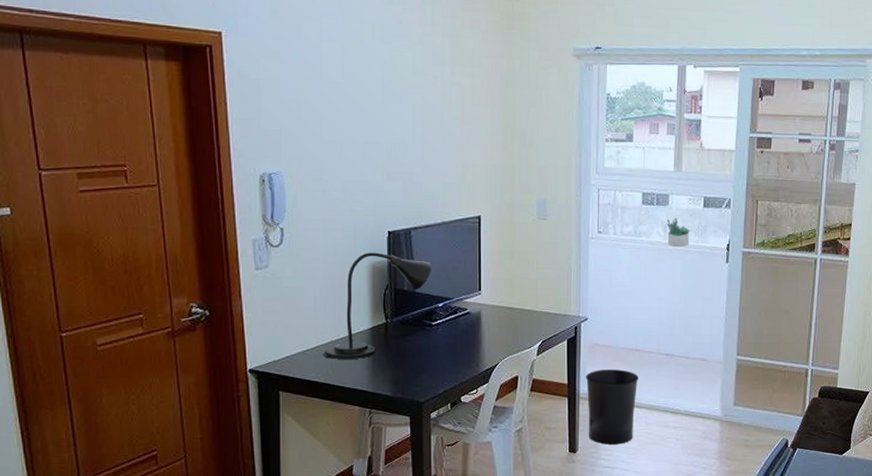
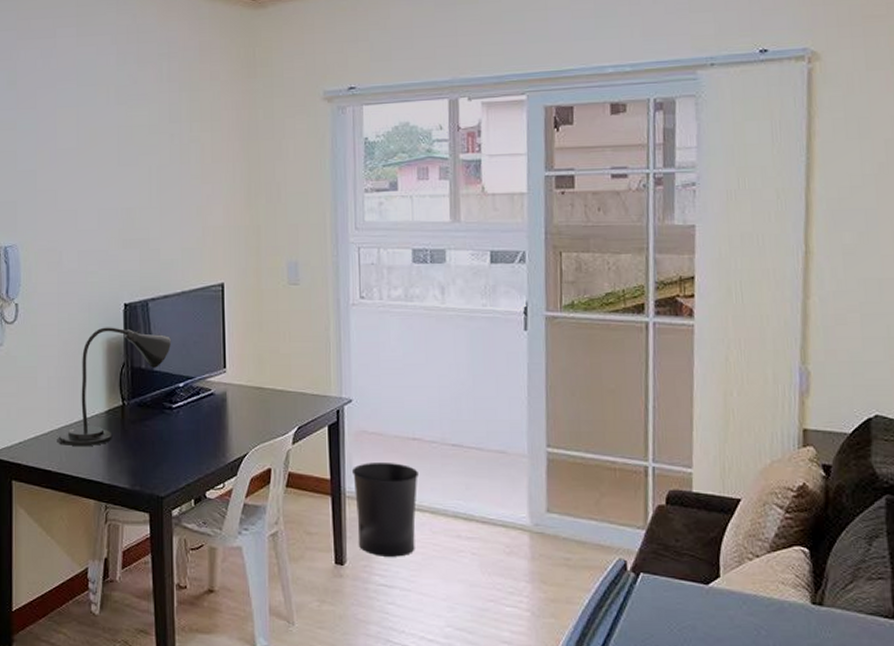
succulent plant: present [666,218,691,248] -> none [444,277,476,313]

